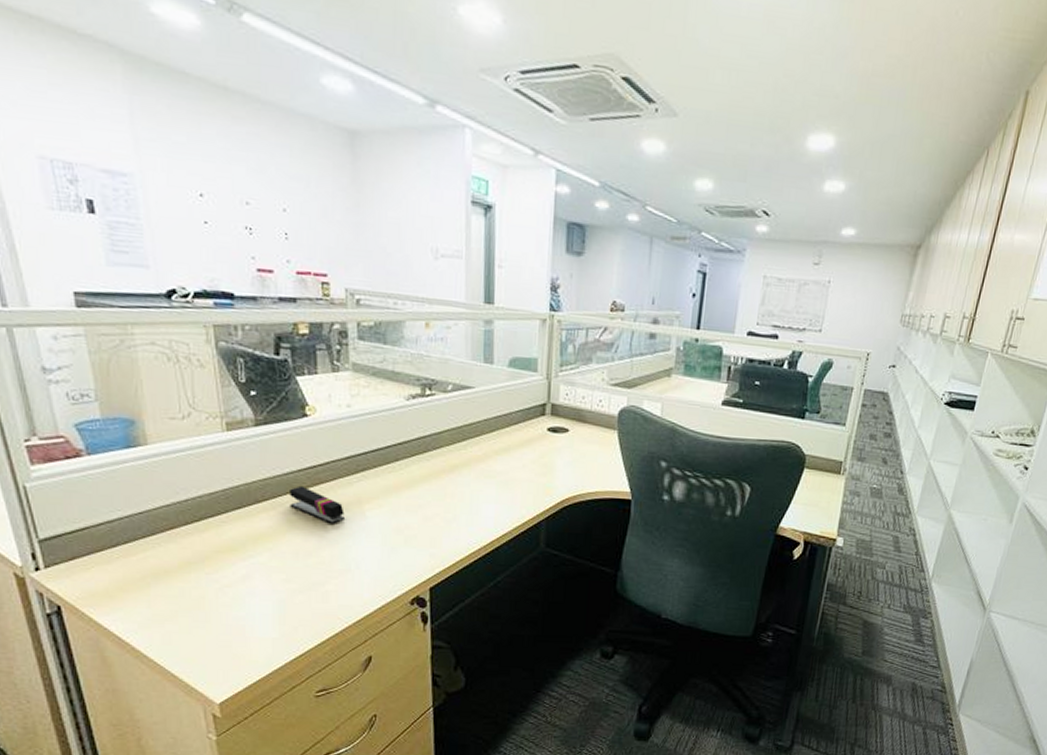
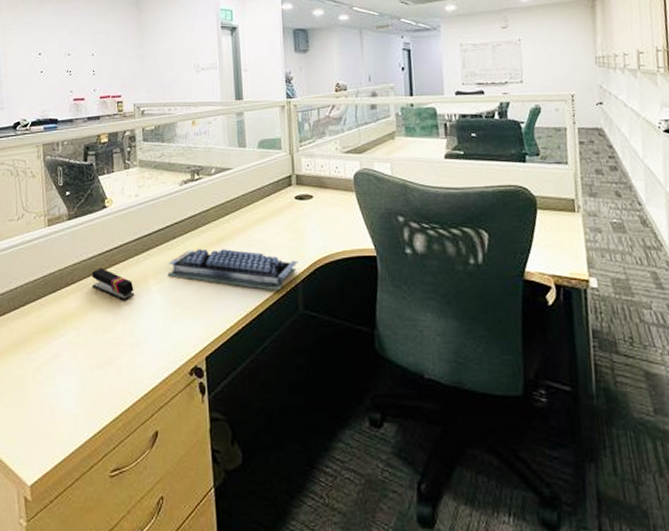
computer keyboard: none [387,474,544,525] -> present [168,248,298,290]

